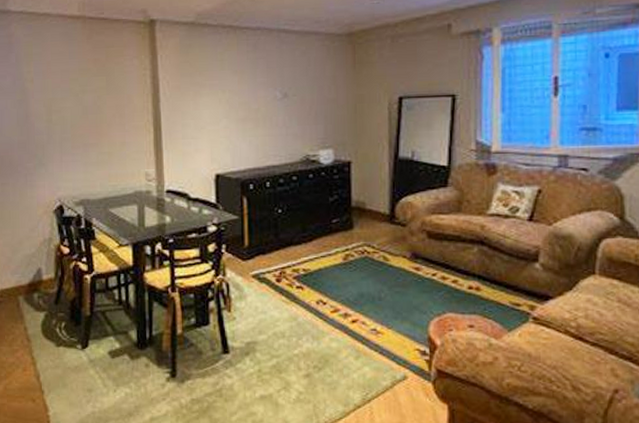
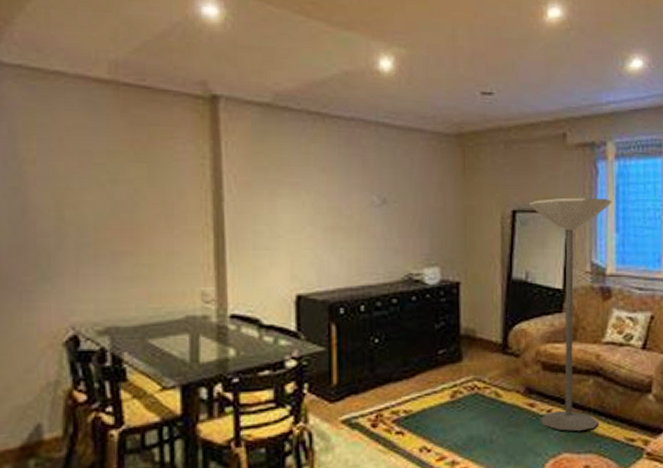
floor lamp: none [415,81,498,293] -> present [529,197,612,431]

